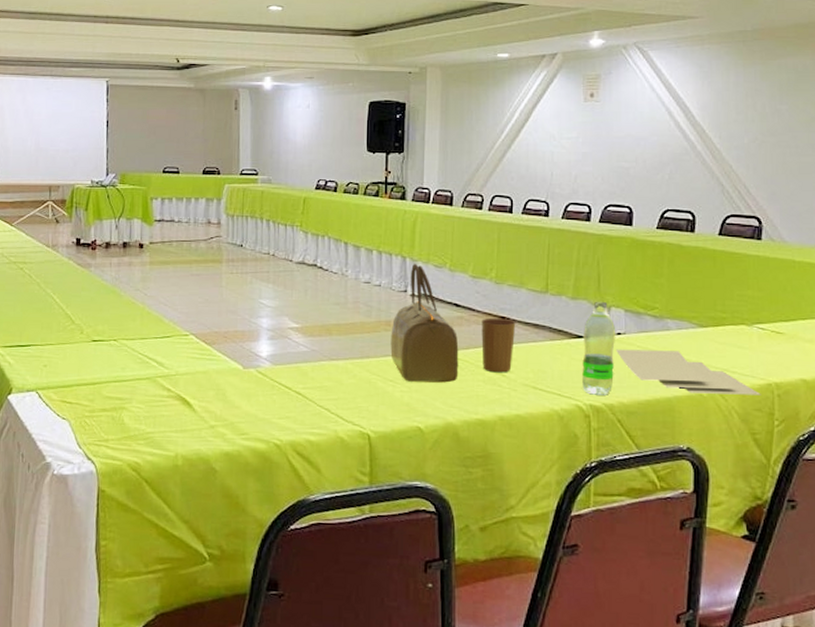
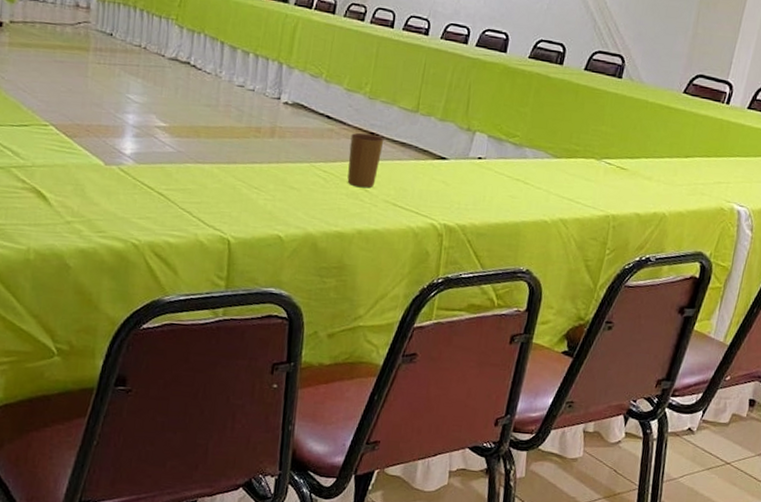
handbag: present [390,263,459,383] -> none [258,70,326,194]
bottle: present [581,301,615,395] -> none [439,124,477,216]
papers: present [615,349,761,396] -> none [474,173,599,226]

